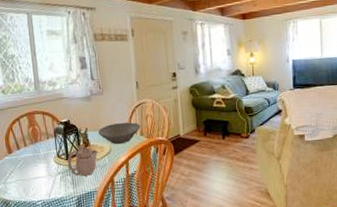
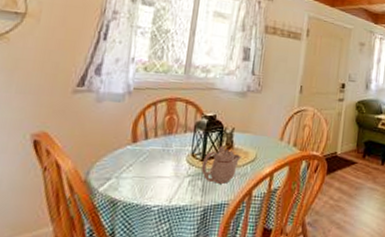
bowl: present [98,122,140,145] -> none [245,128,295,153]

